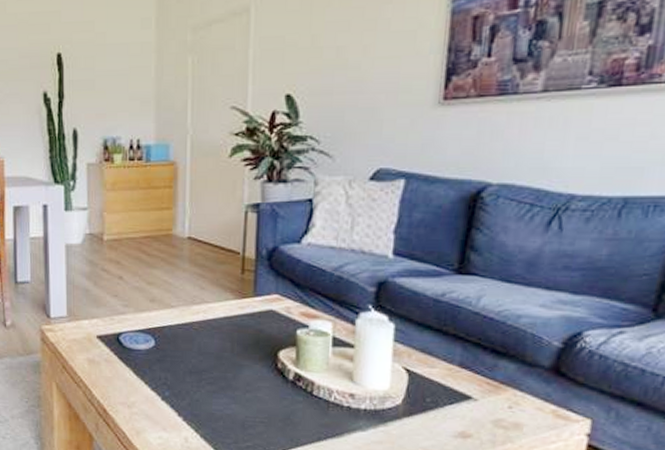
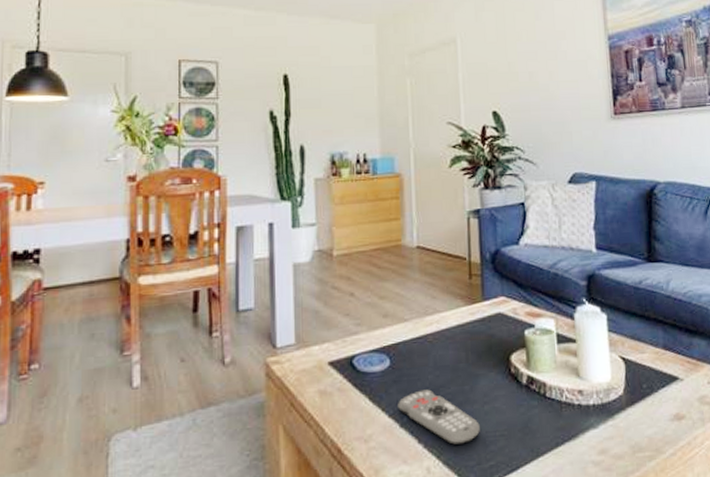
remote control: none [160,371,240,424] -> present [398,389,480,445]

